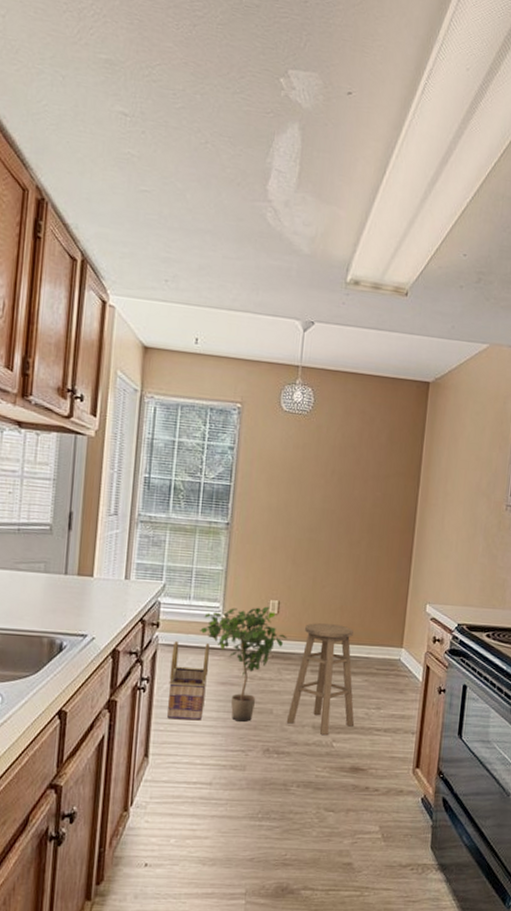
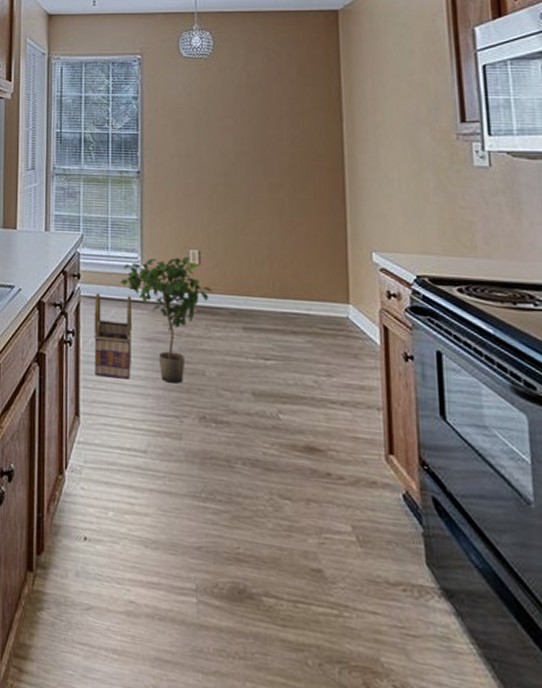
bar stool: present [286,623,355,736] -> none [221,274,303,406]

